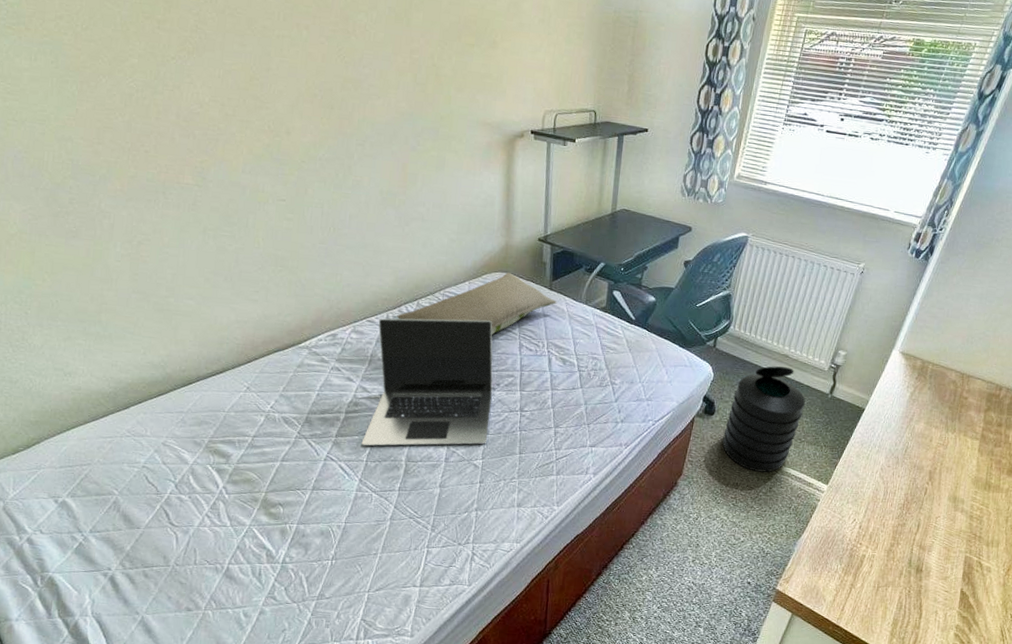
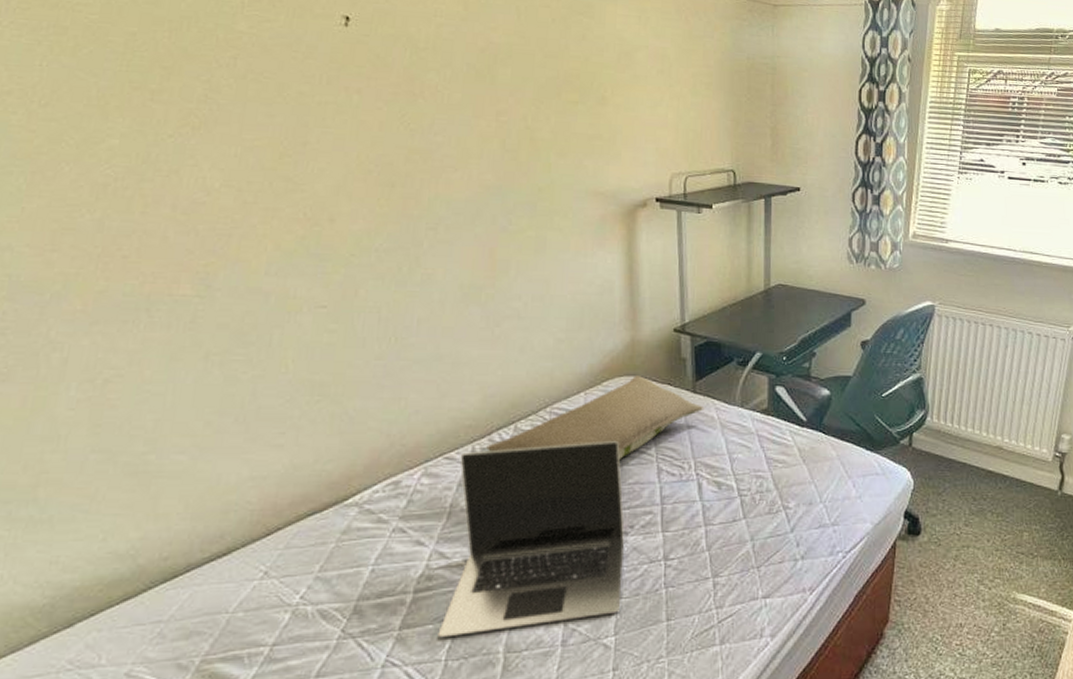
trash can: present [722,366,805,473] -> none [935,462,1031,605]

